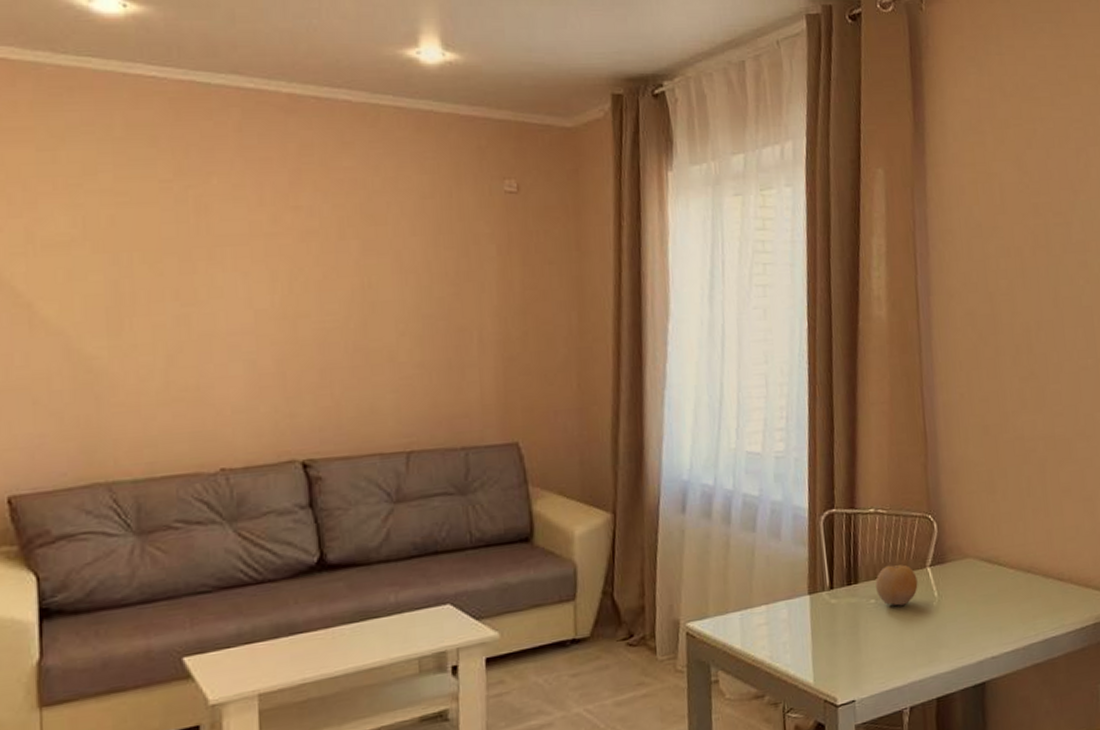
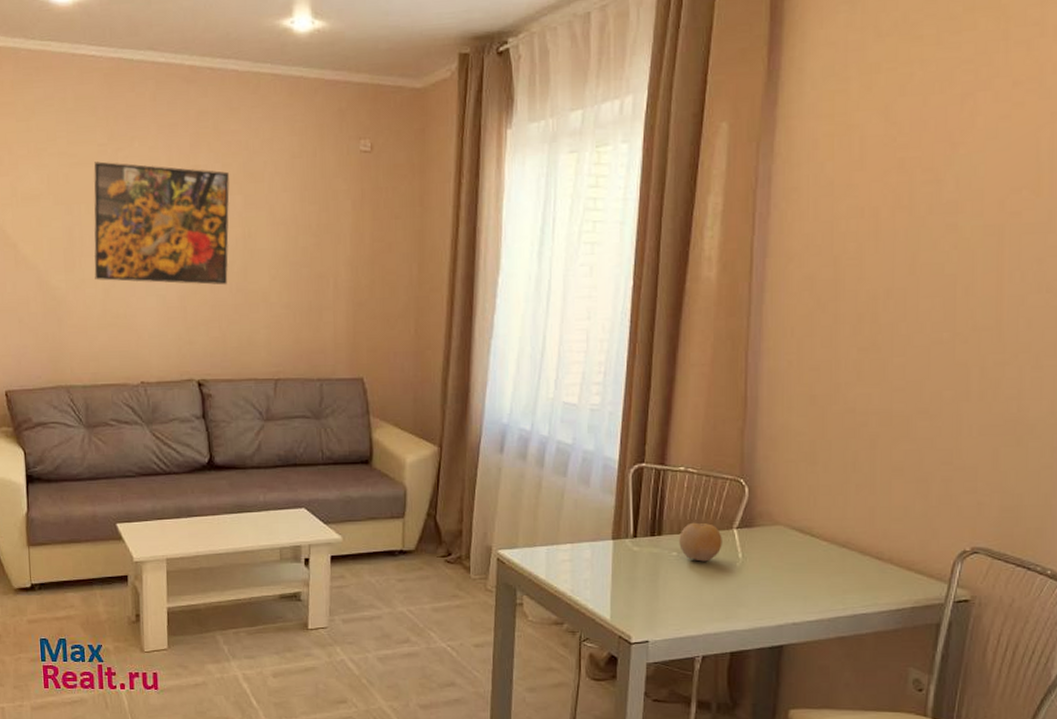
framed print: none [151,200,343,346] -> present [93,161,230,285]

